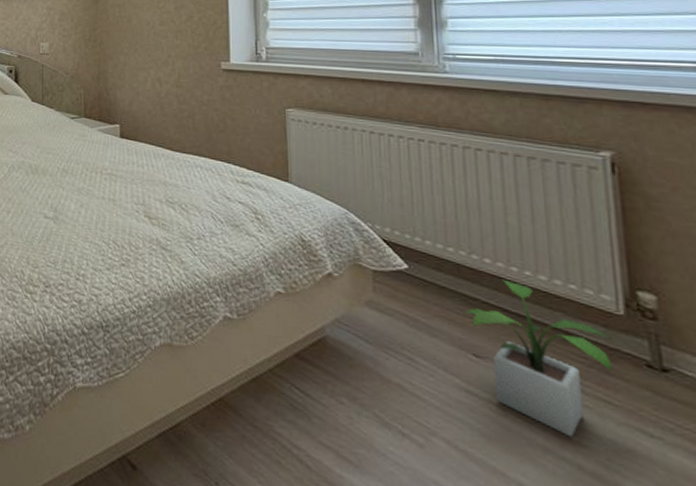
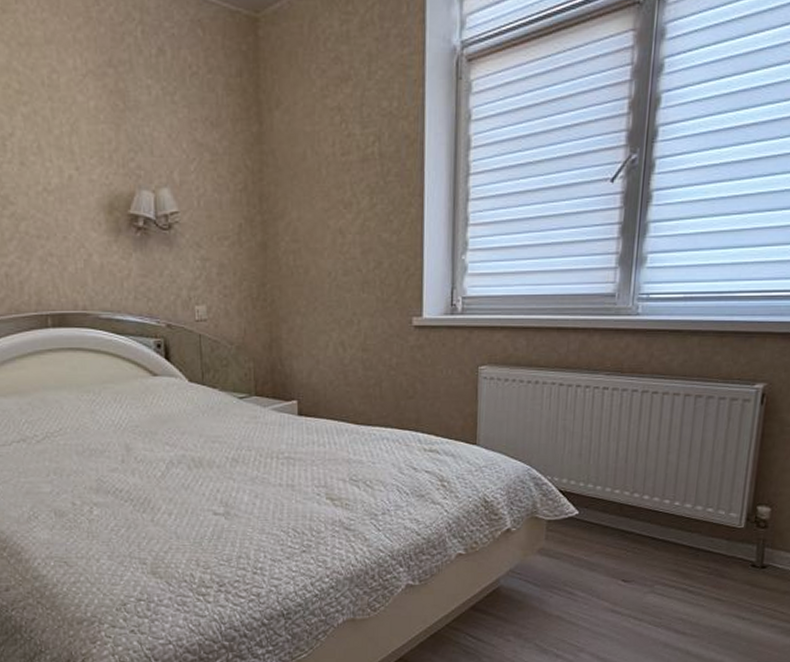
potted plant: present [464,280,613,438] -> none [621,513,731,632]

